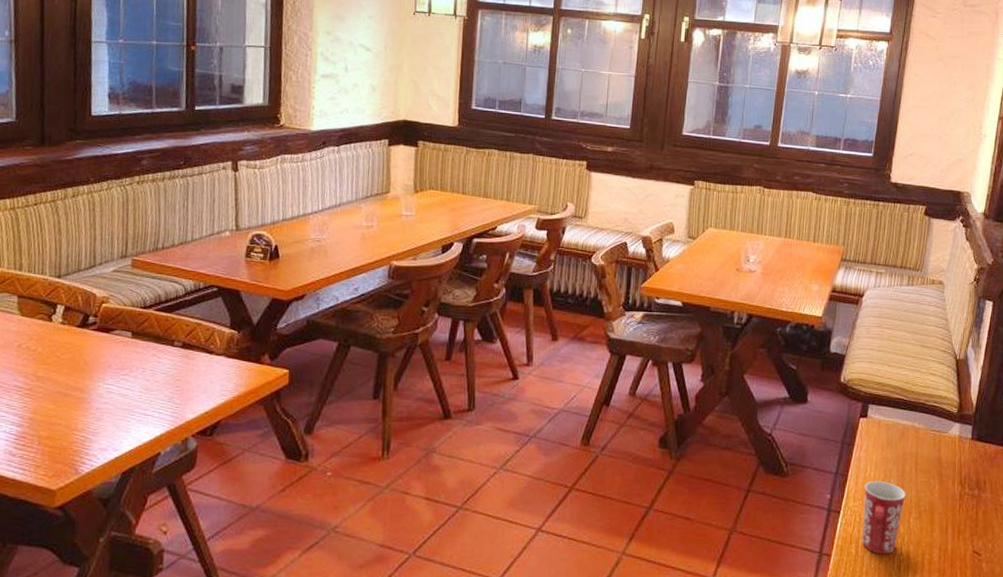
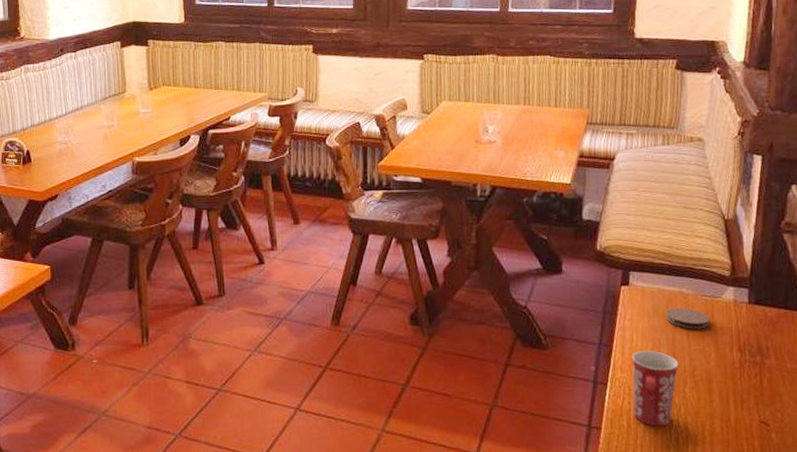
coaster: none [898,440,936,462] -> present [666,307,710,329]

